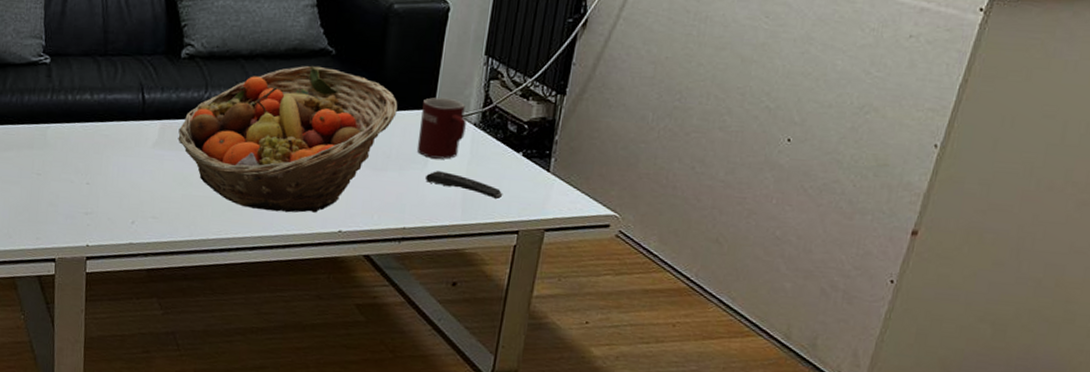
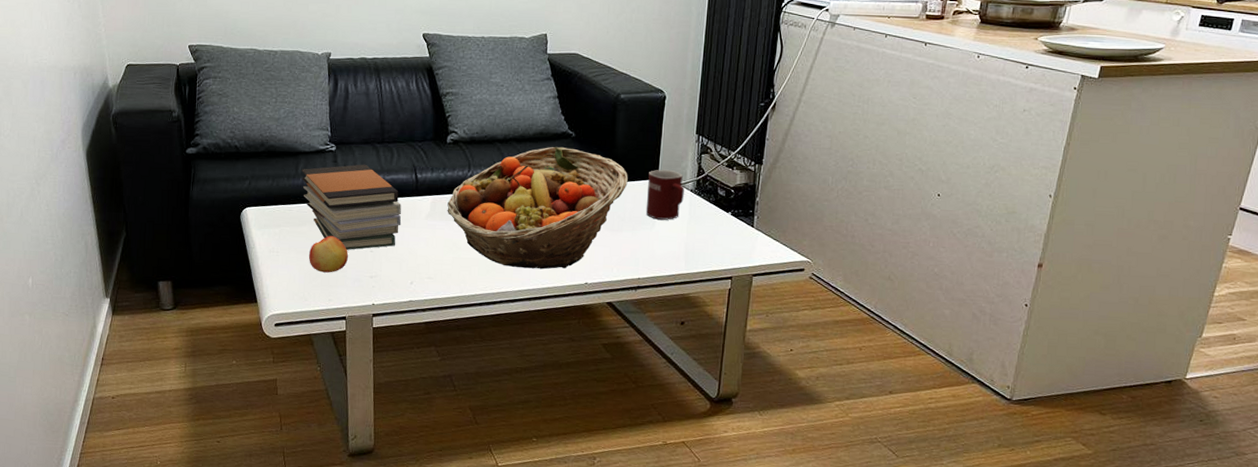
book stack: none [9,80,125,181] -> present [301,164,402,250]
apple: none [14,163,61,207] -> present [308,236,349,273]
remote control: present [426,171,503,200] -> none [654,230,718,252]

